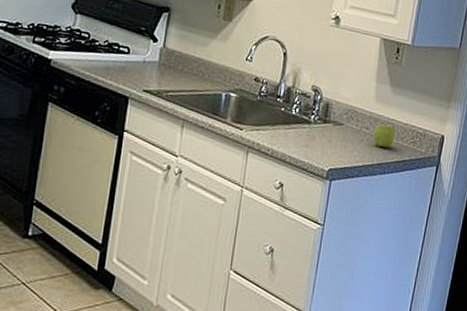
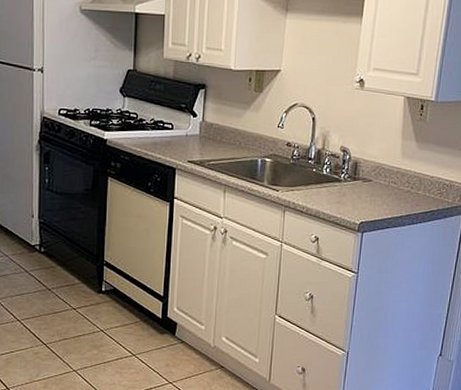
apple: present [373,124,396,148] -> none [400,178,422,200]

